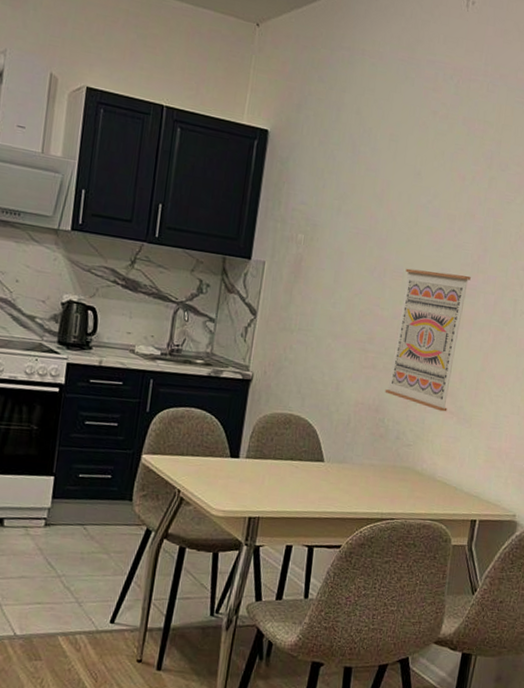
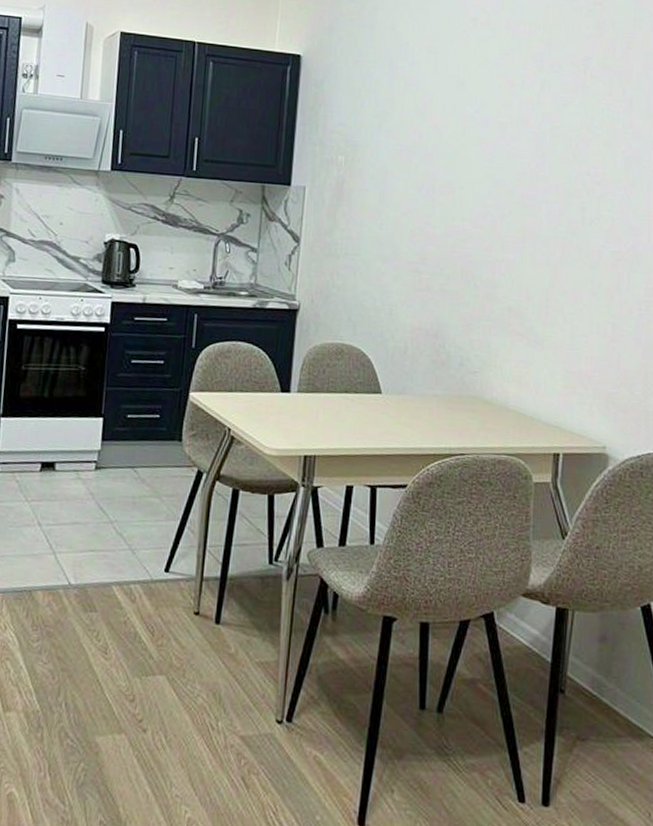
wall art: present [385,268,471,412] -> none [443,182,530,334]

